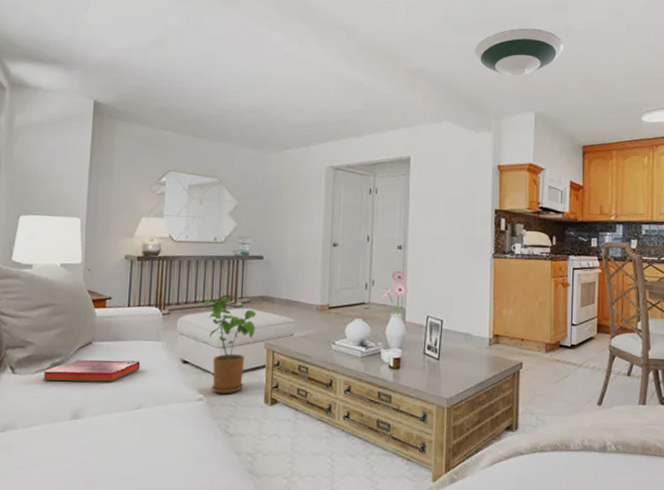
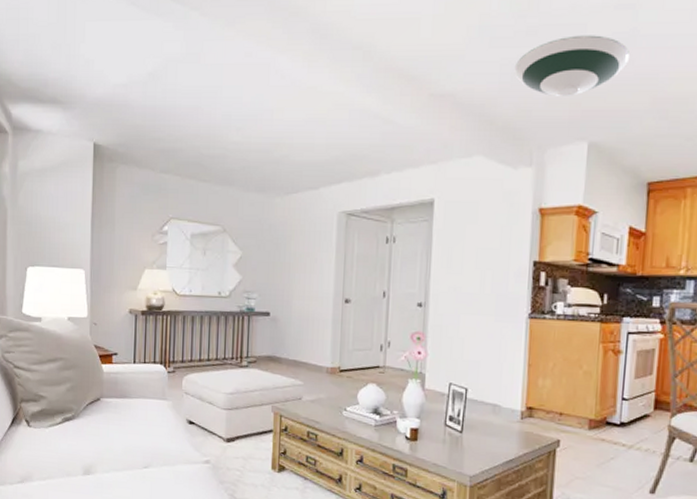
hardback book: present [42,360,141,382] -> none [55,416,147,440]
house plant: present [203,294,256,394] -> none [208,353,263,458]

